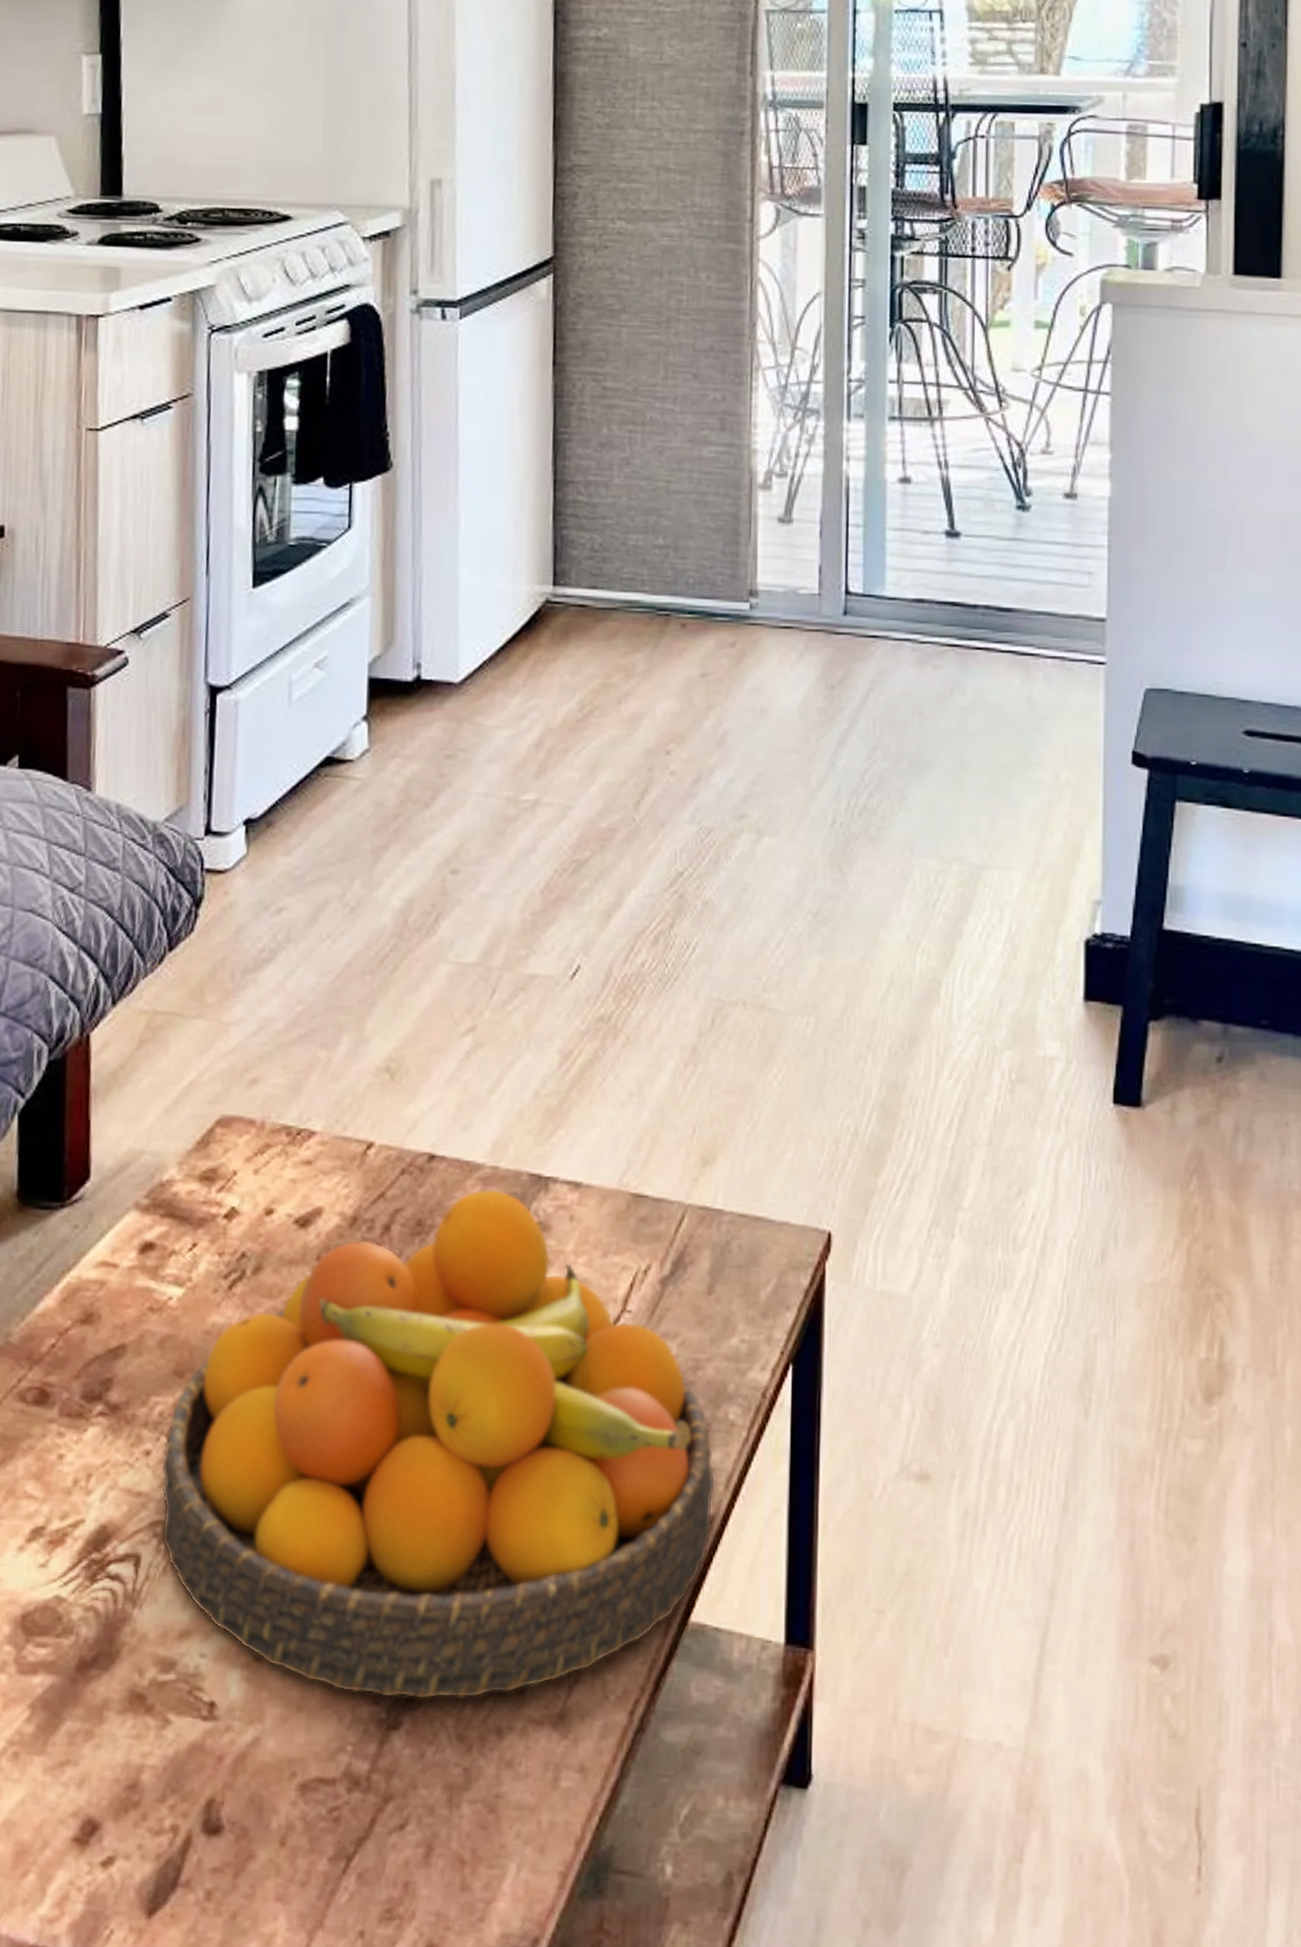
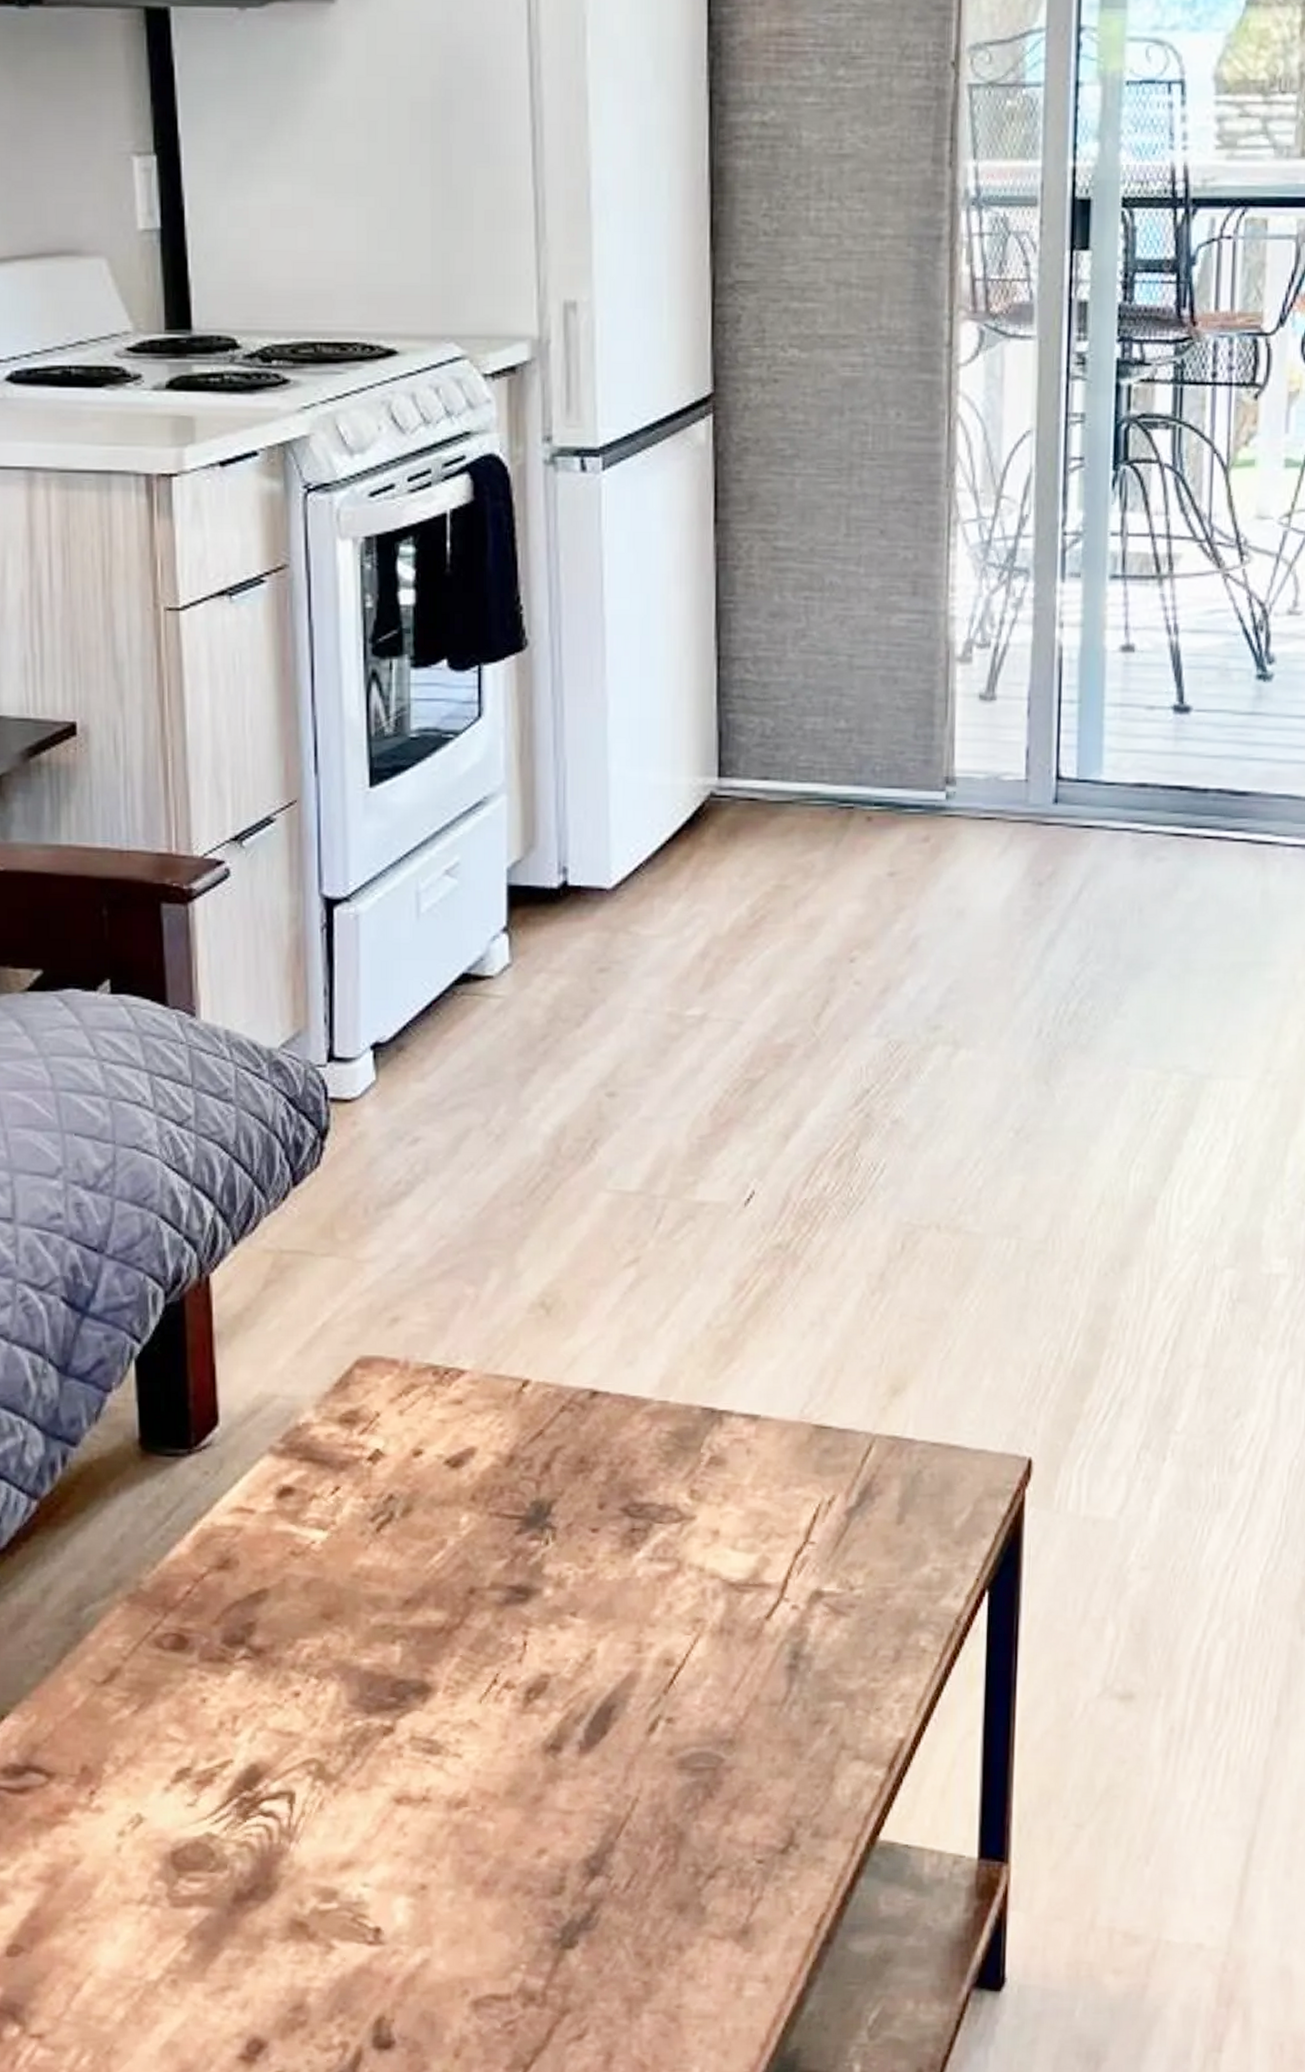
fruit bowl: present [161,1189,716,1700] -> none [312,1424,906,1920]

